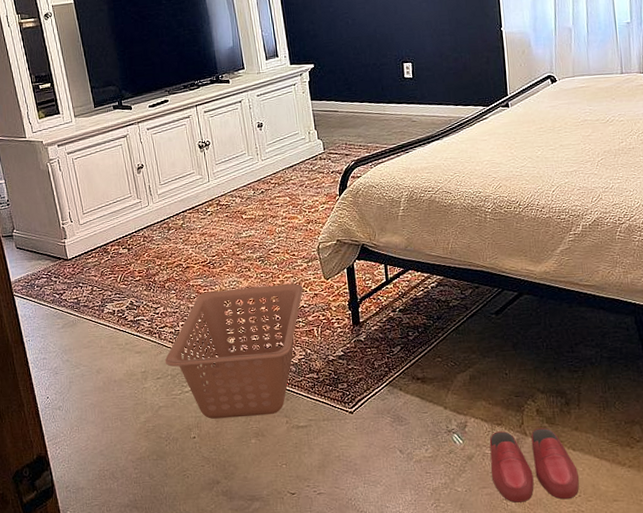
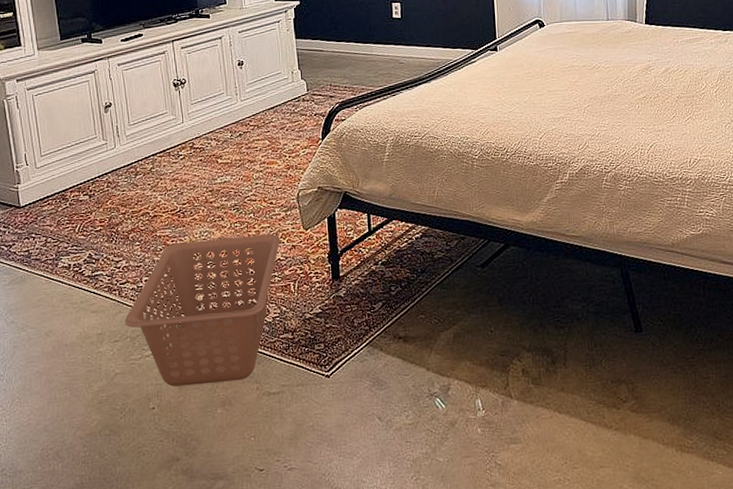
slippers: present [489,427,579,503] -> none [473,388,565,473]

